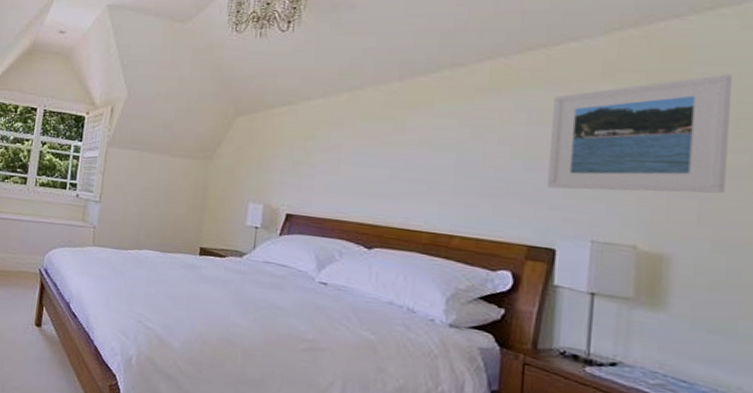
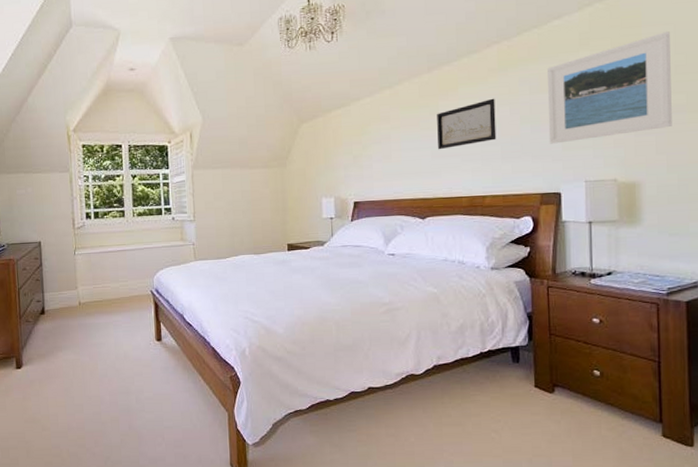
wall art: none [399,121,480,172] -> present [437,98,497,150]

